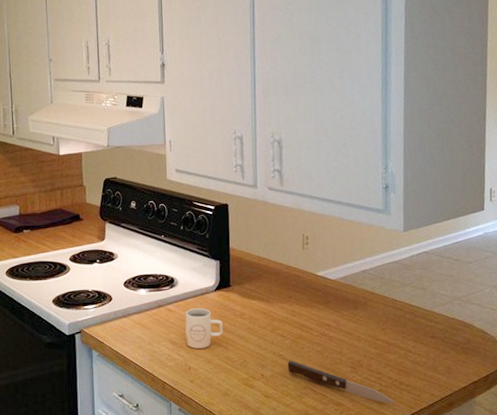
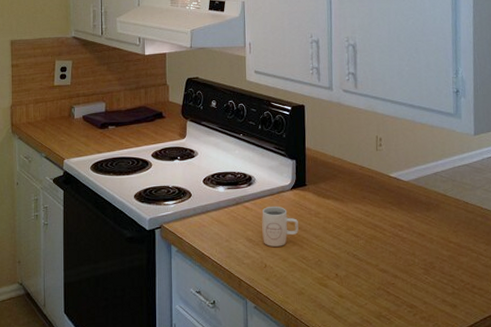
kitchen knife: present [287,360,395,404] -> none [361,261,468,307]

